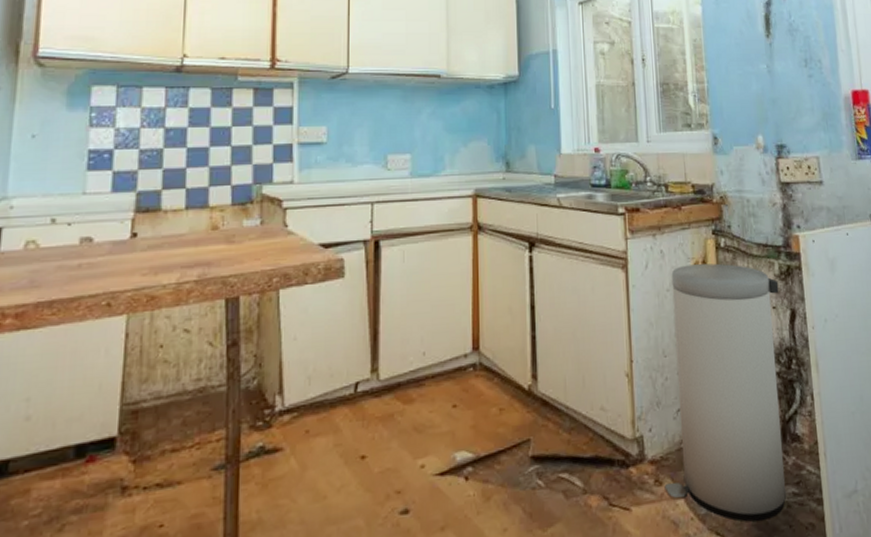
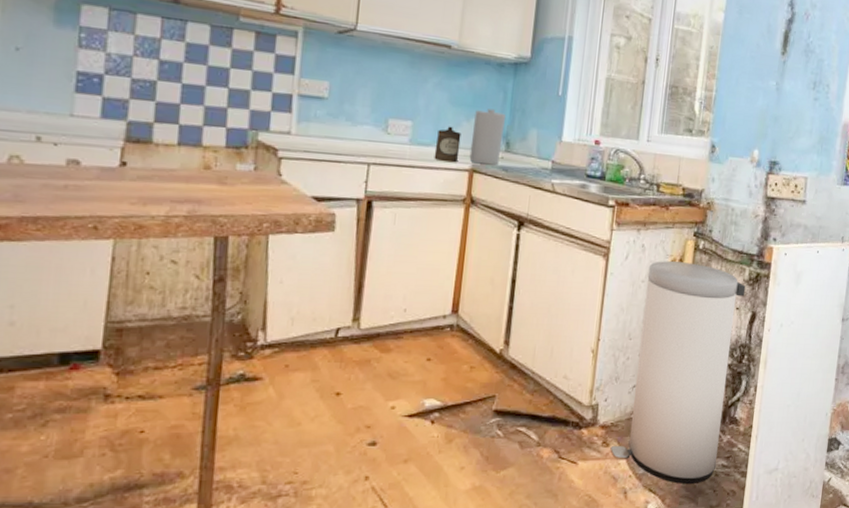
canister: none [436,154,461,191] -> present [434,126,461,163]
paper towel holder: none [471,131,502,188] -> present [469,108,505,165]

